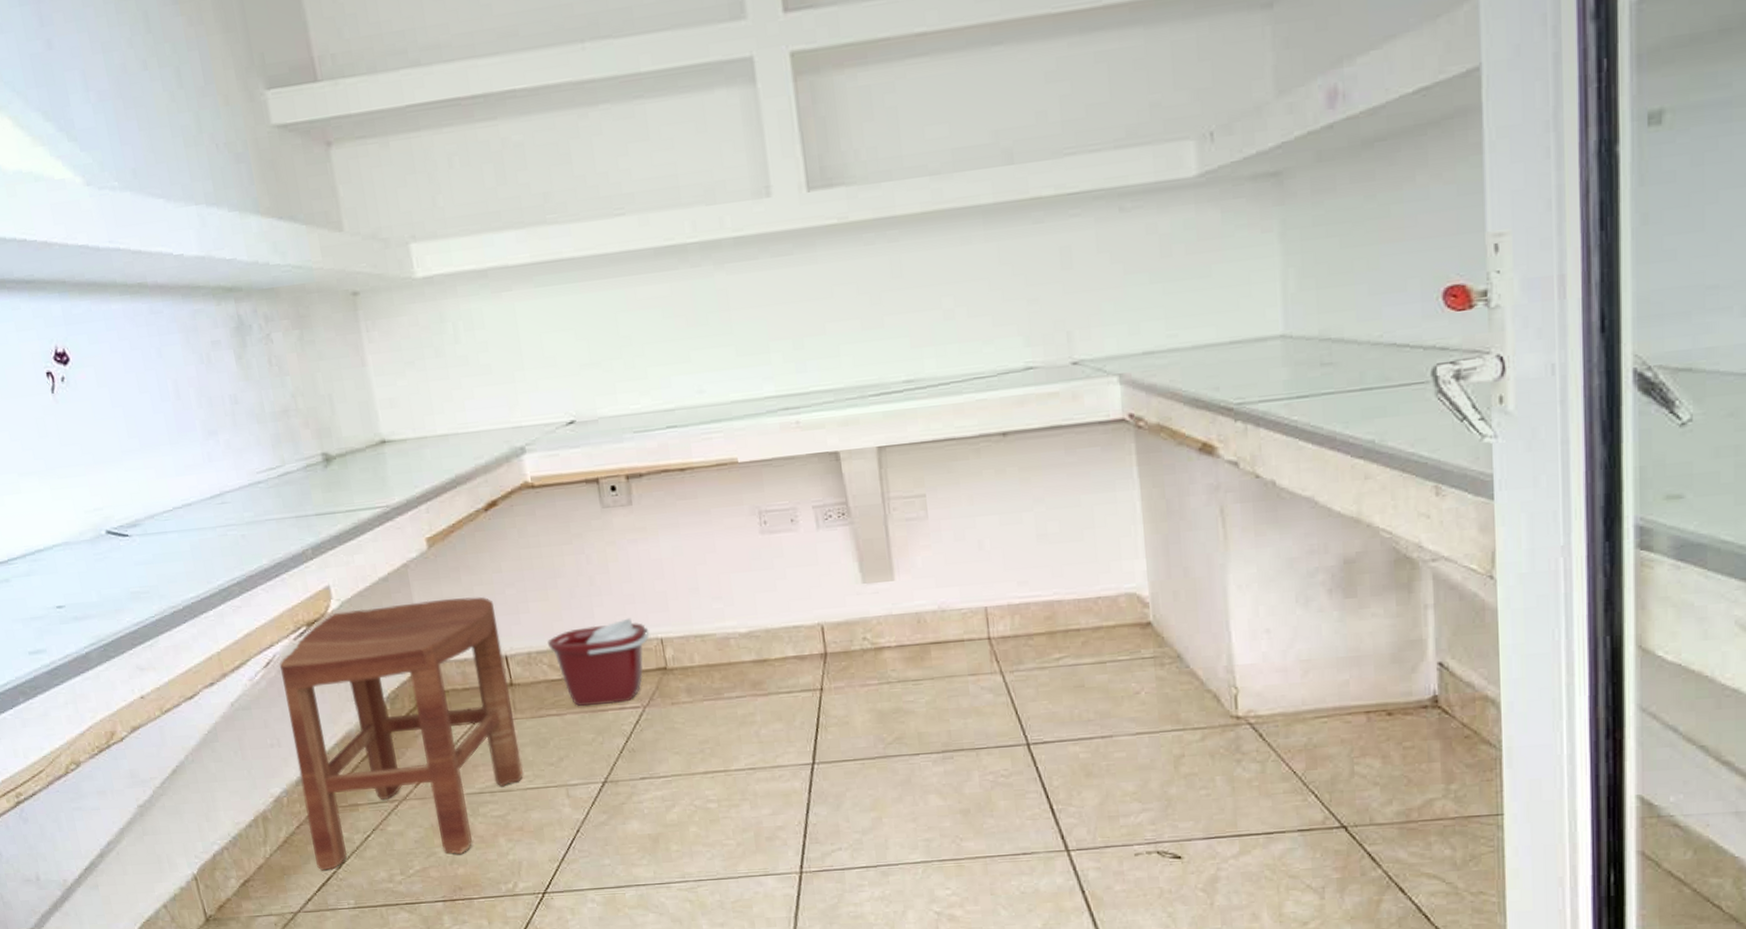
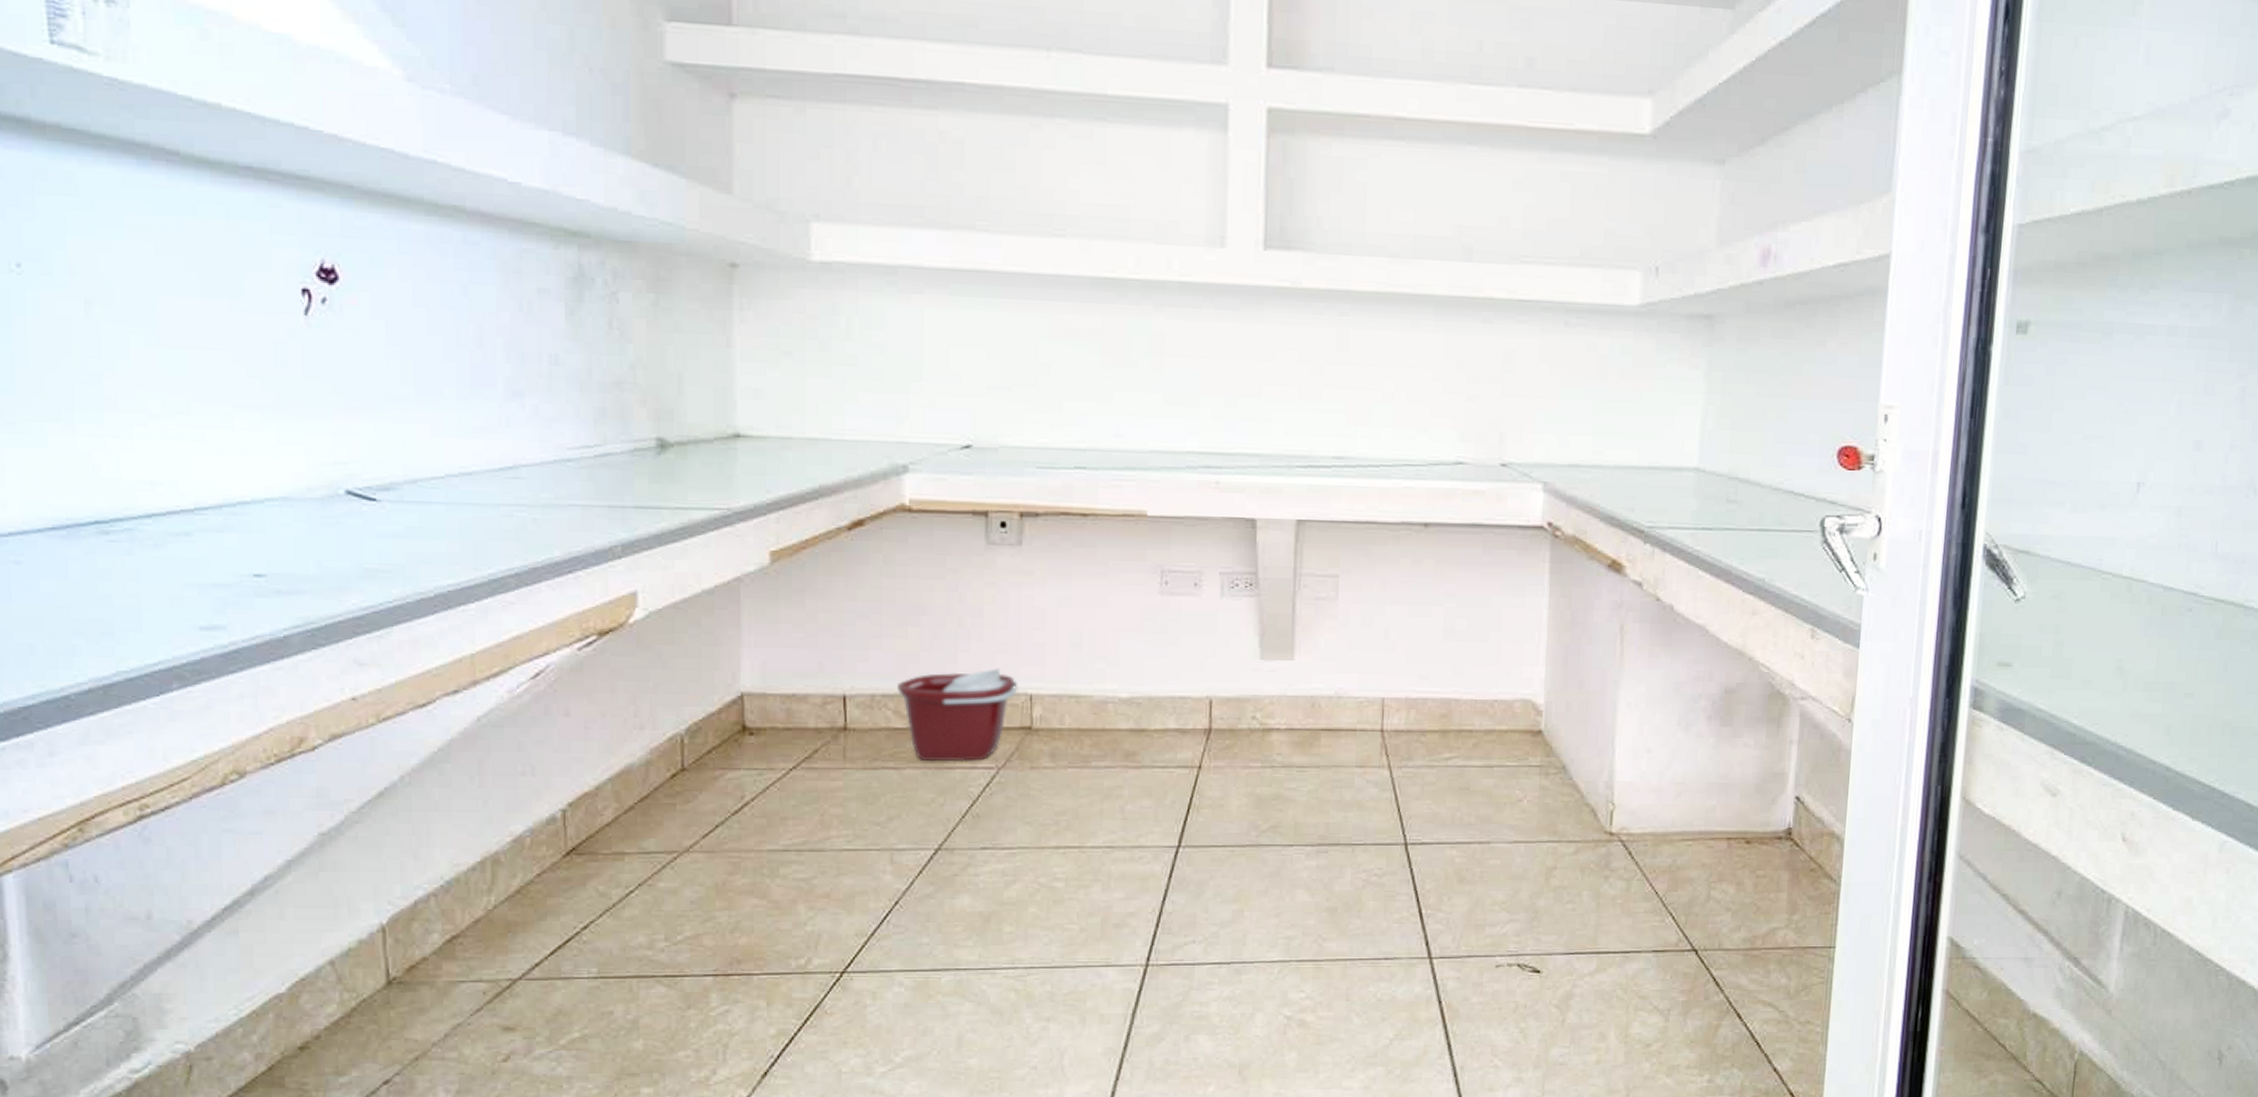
stool: present [277,596,523,871] -> none [550,622,842,930]

